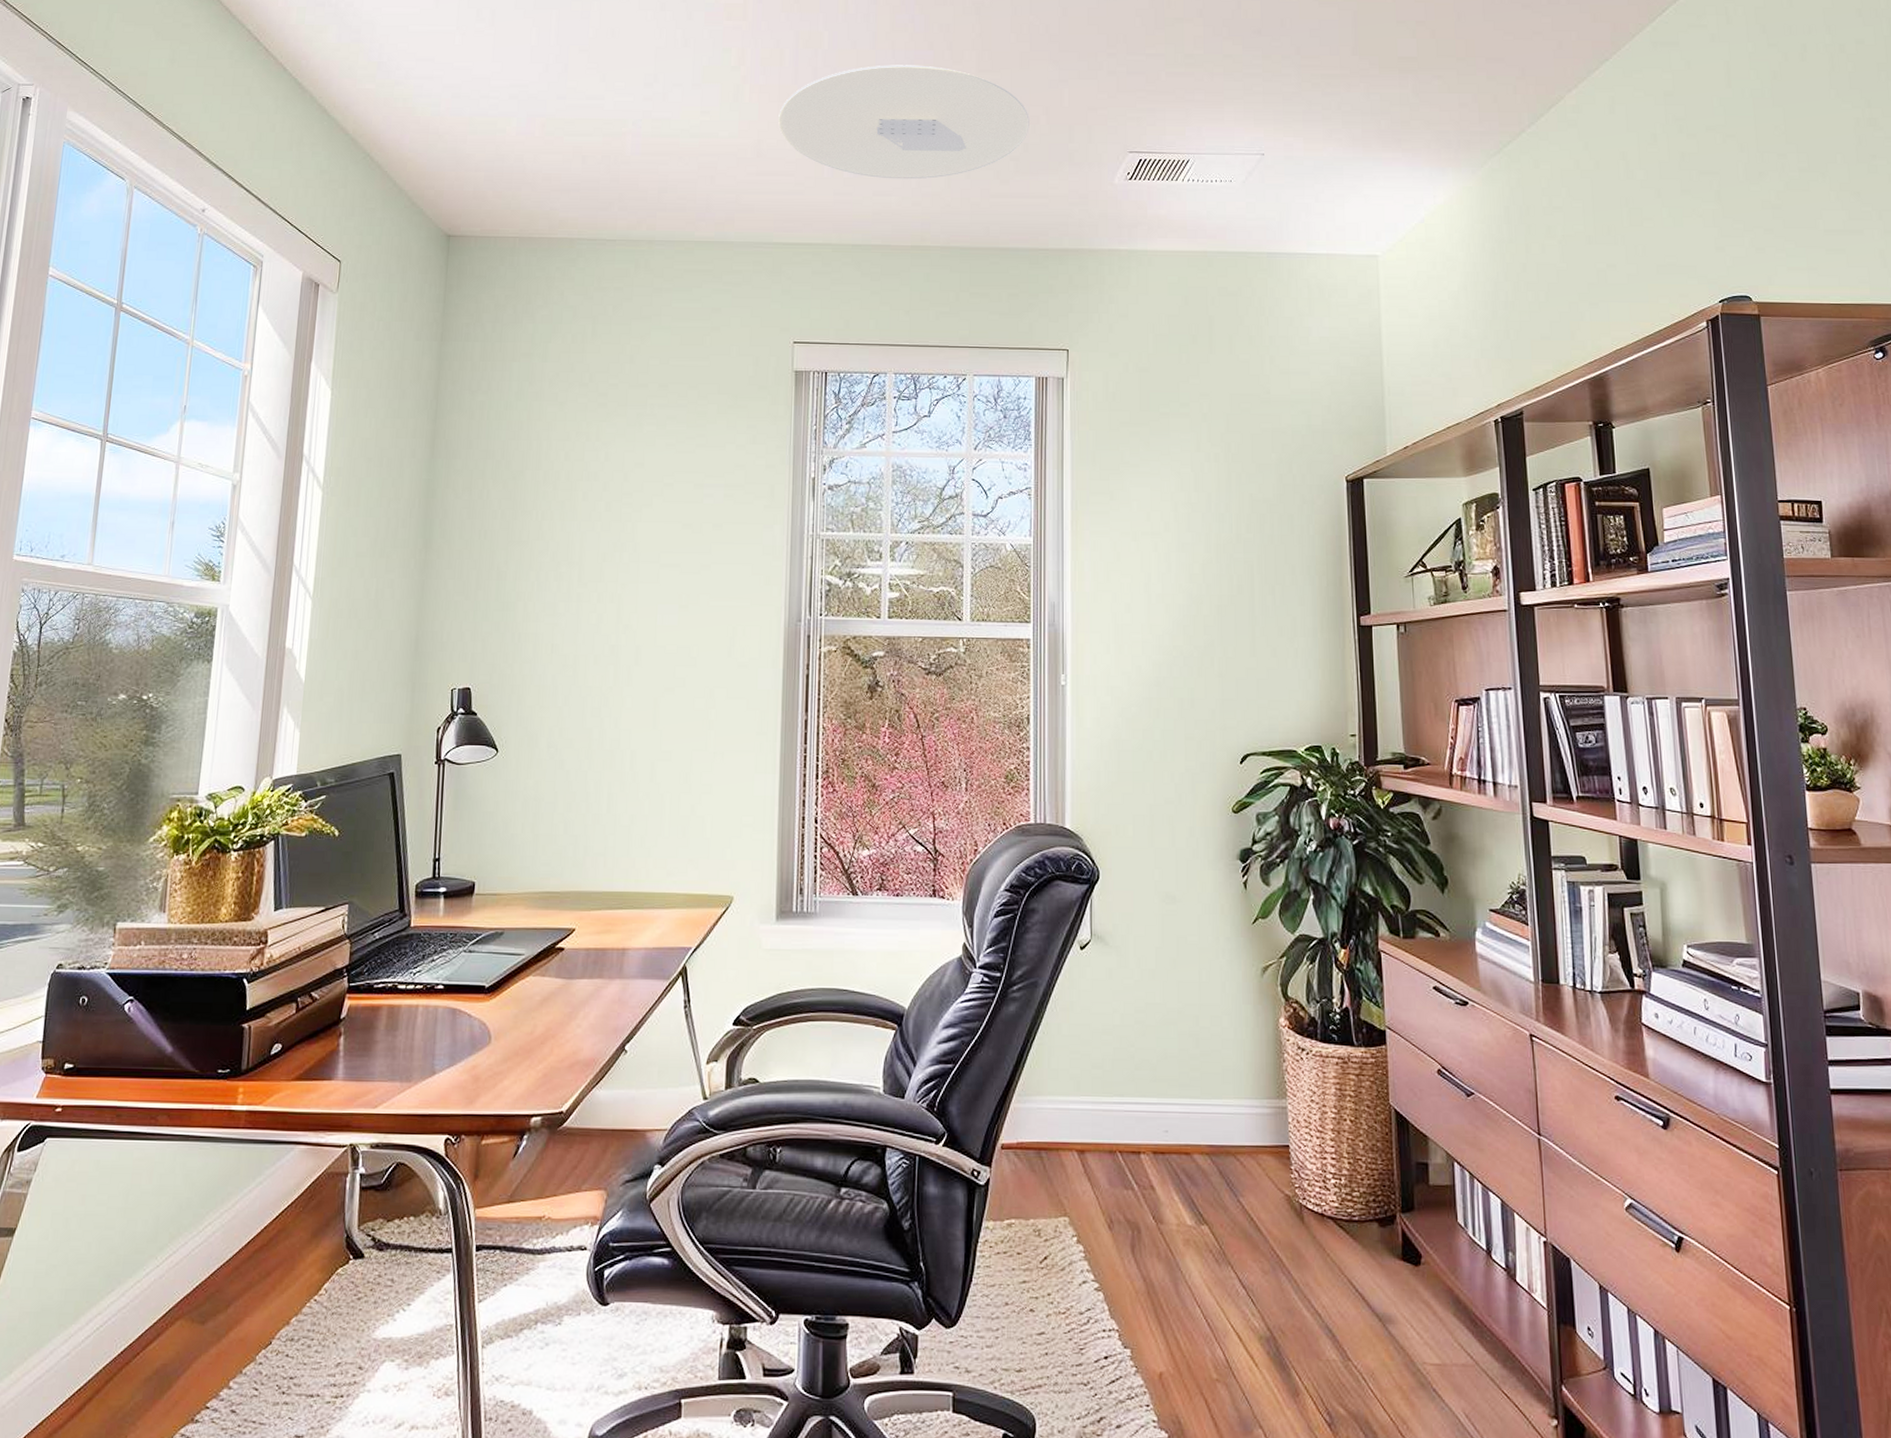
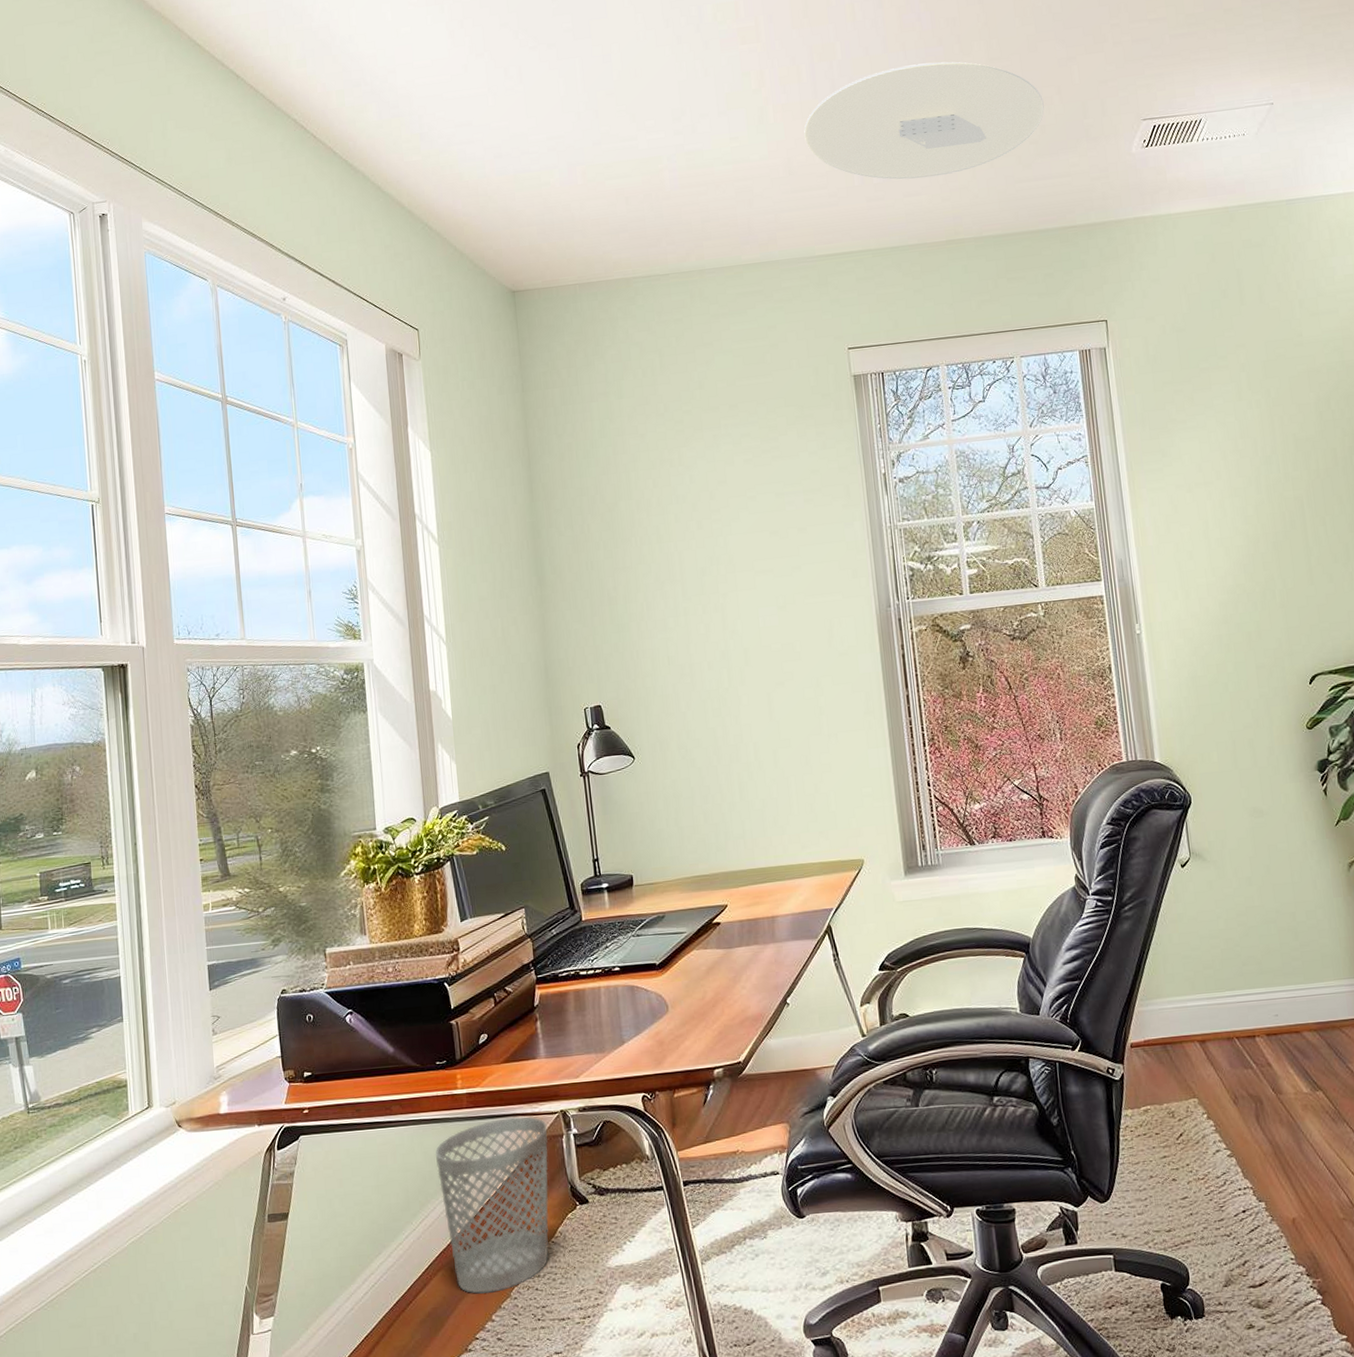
wastebasket: none [195,1145,332,1355] -> present [435,1116,549,1294]

